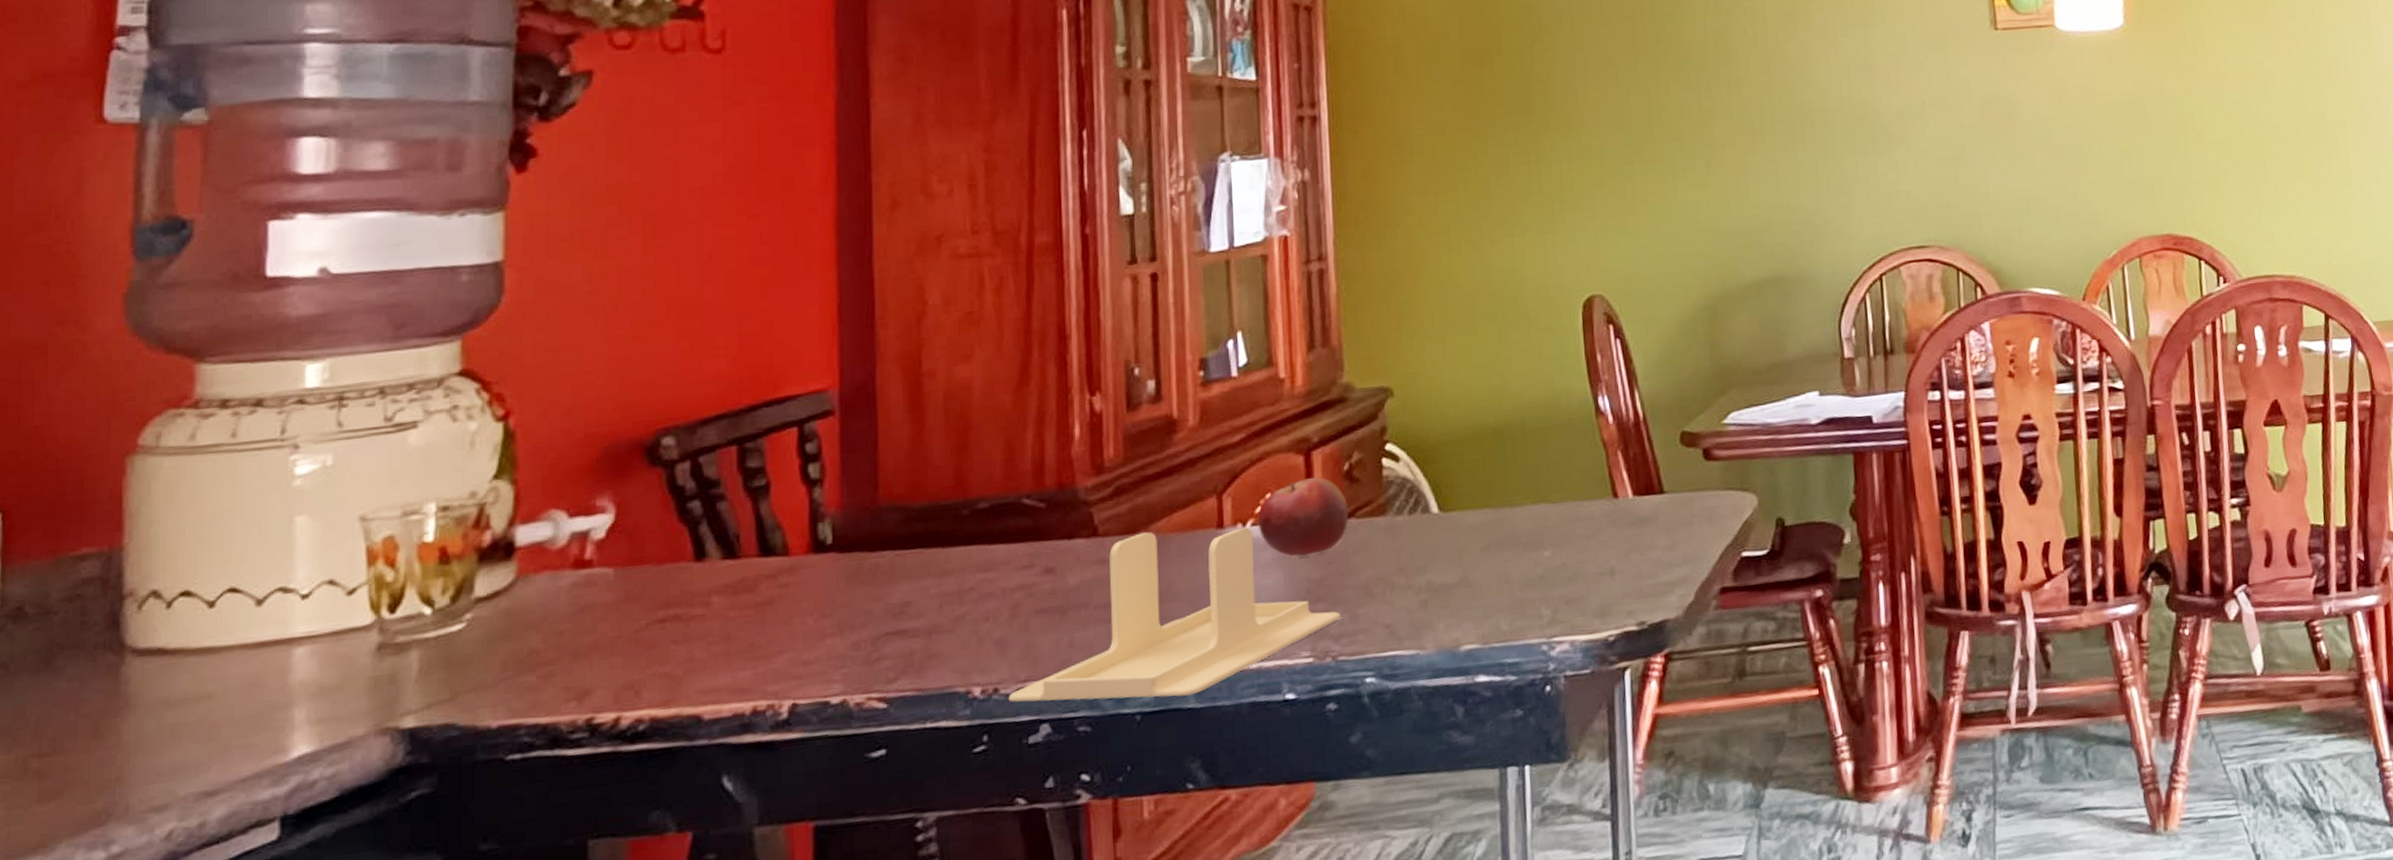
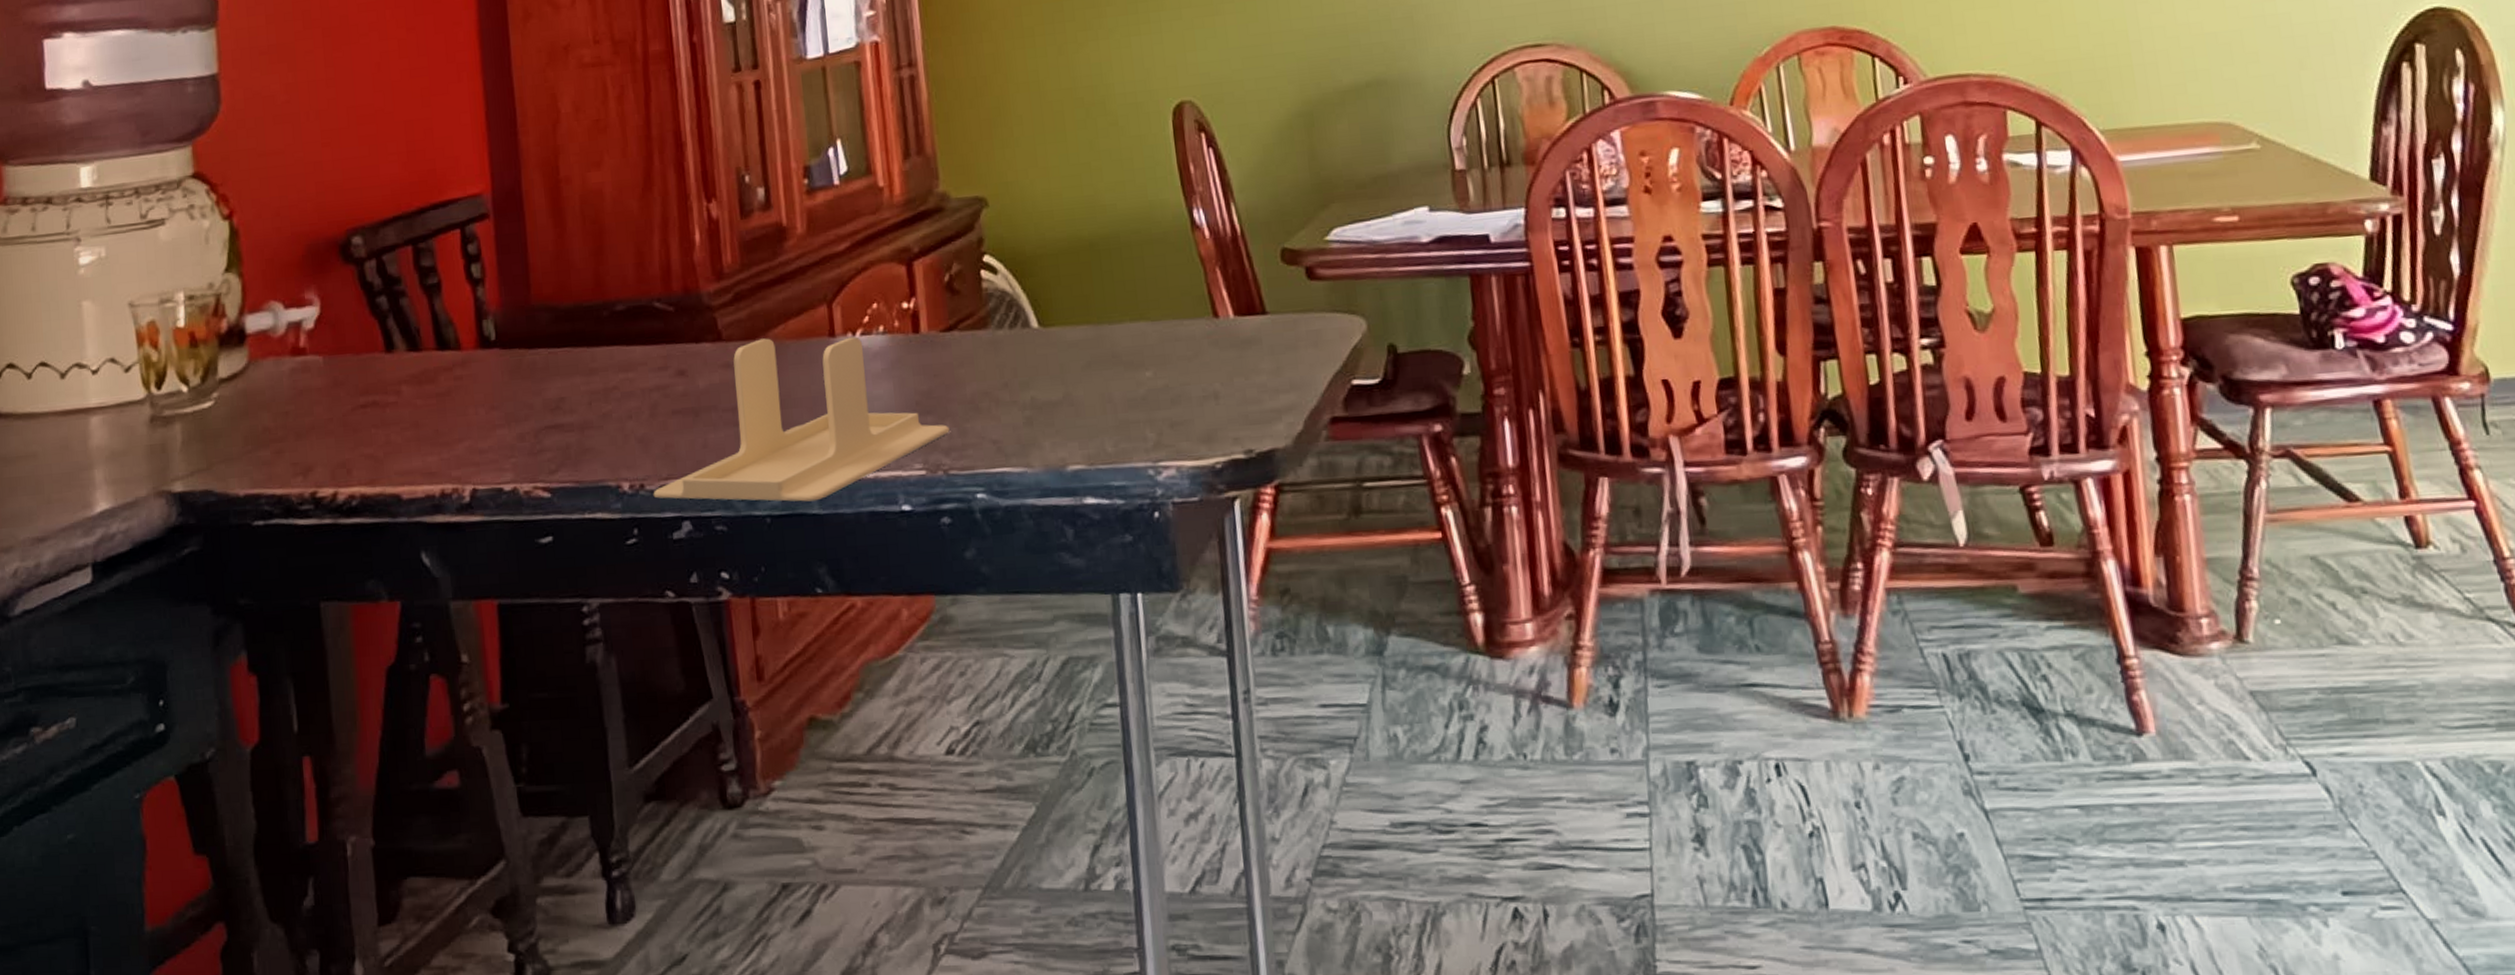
fruit: present [1258,477,1348,557] -> none [866,288,952,368]

